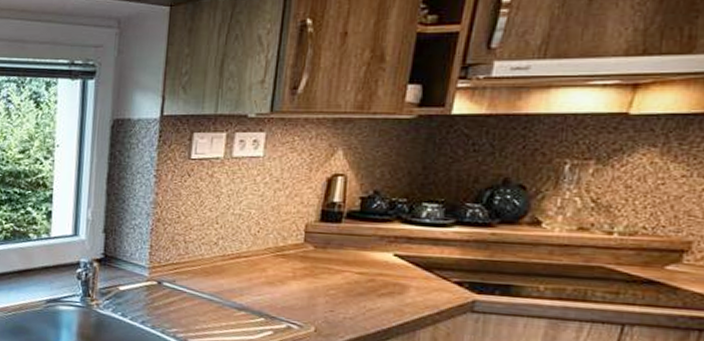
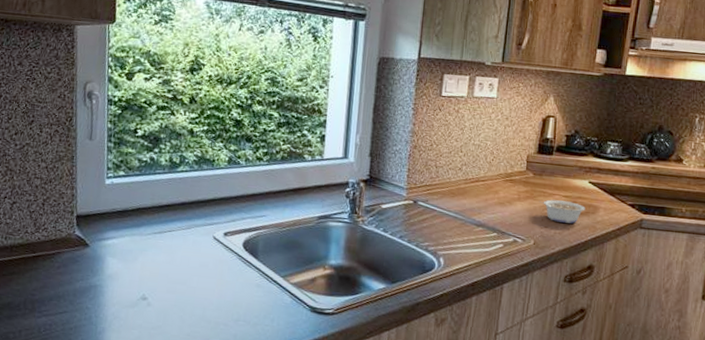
legume: none [322,277,389,307] -> present [539,199,585,224]

